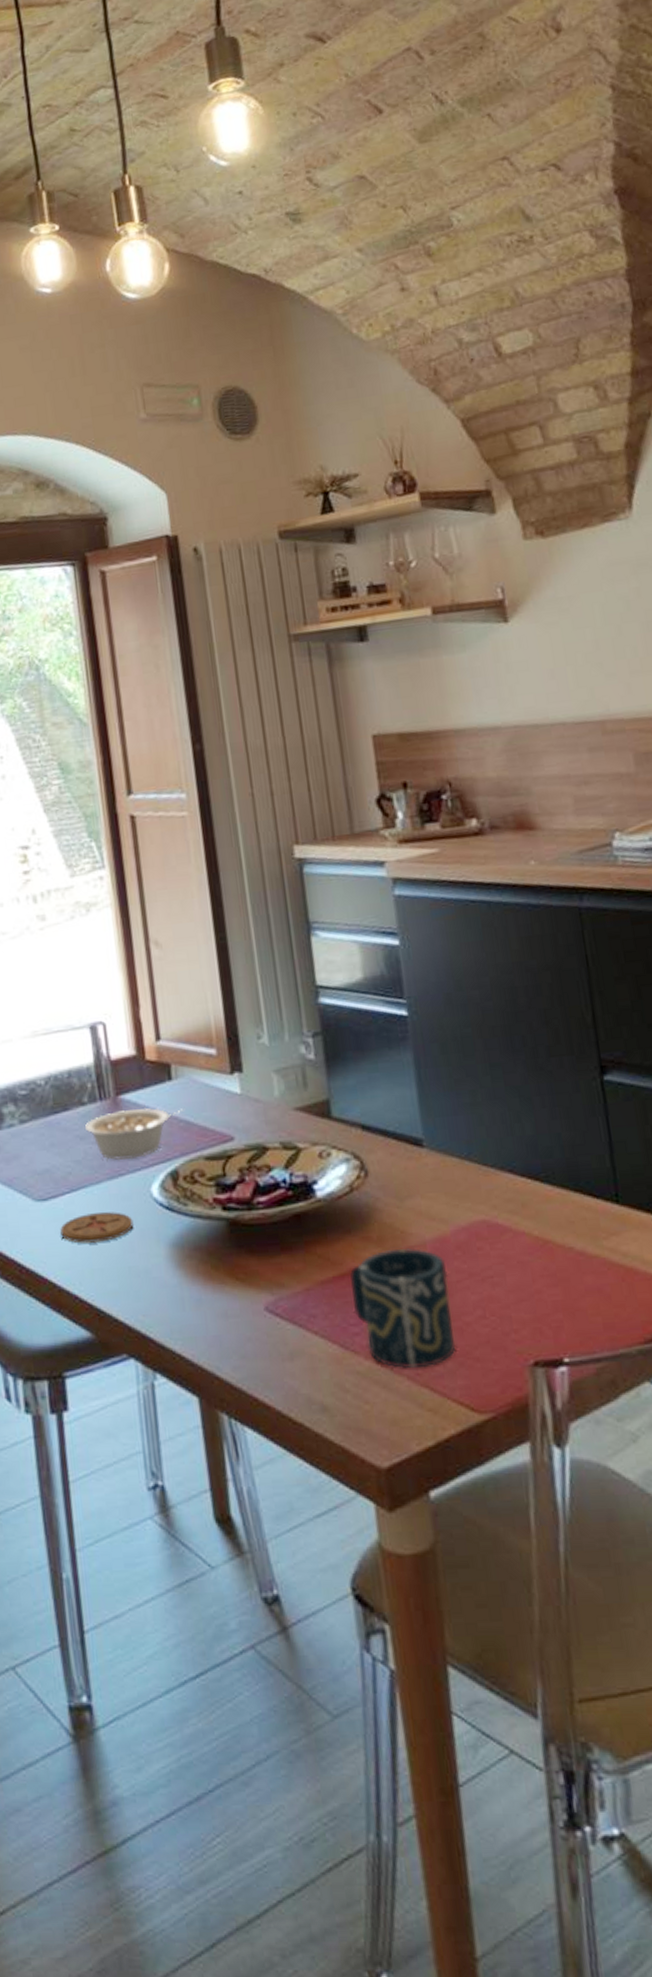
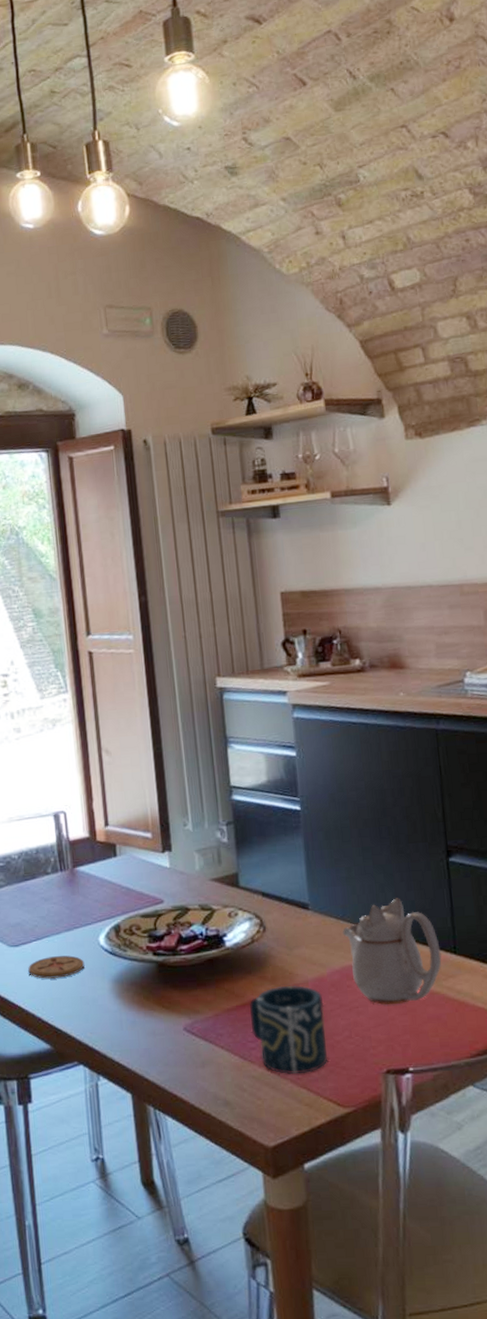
legume: present [84,1107,185,1161] -> none [48,877,127,917]
teapot: none [467,1129,601,1274] -> present [342,898,442,1005]

